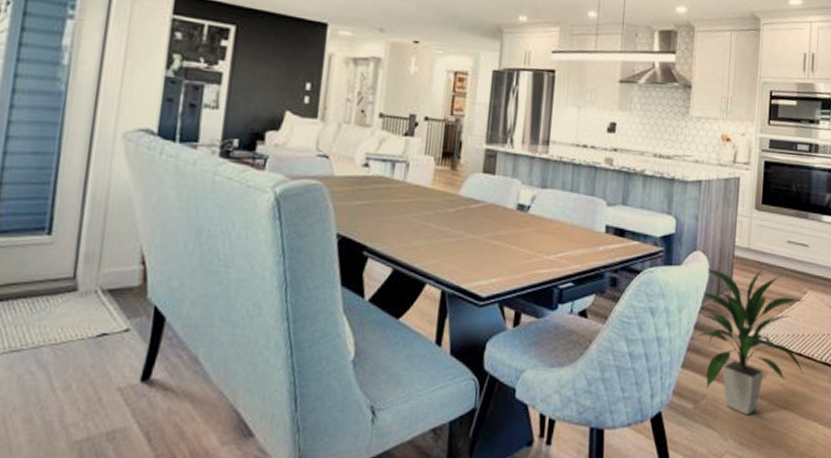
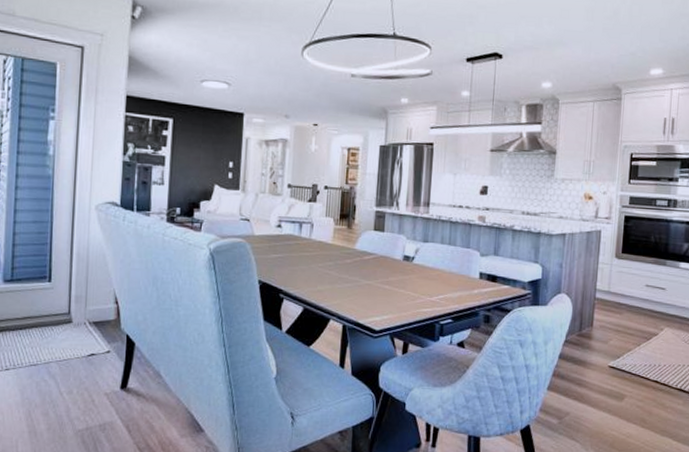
indoor plant: present [698,267,804,416] -> none [562,307,661,431]

